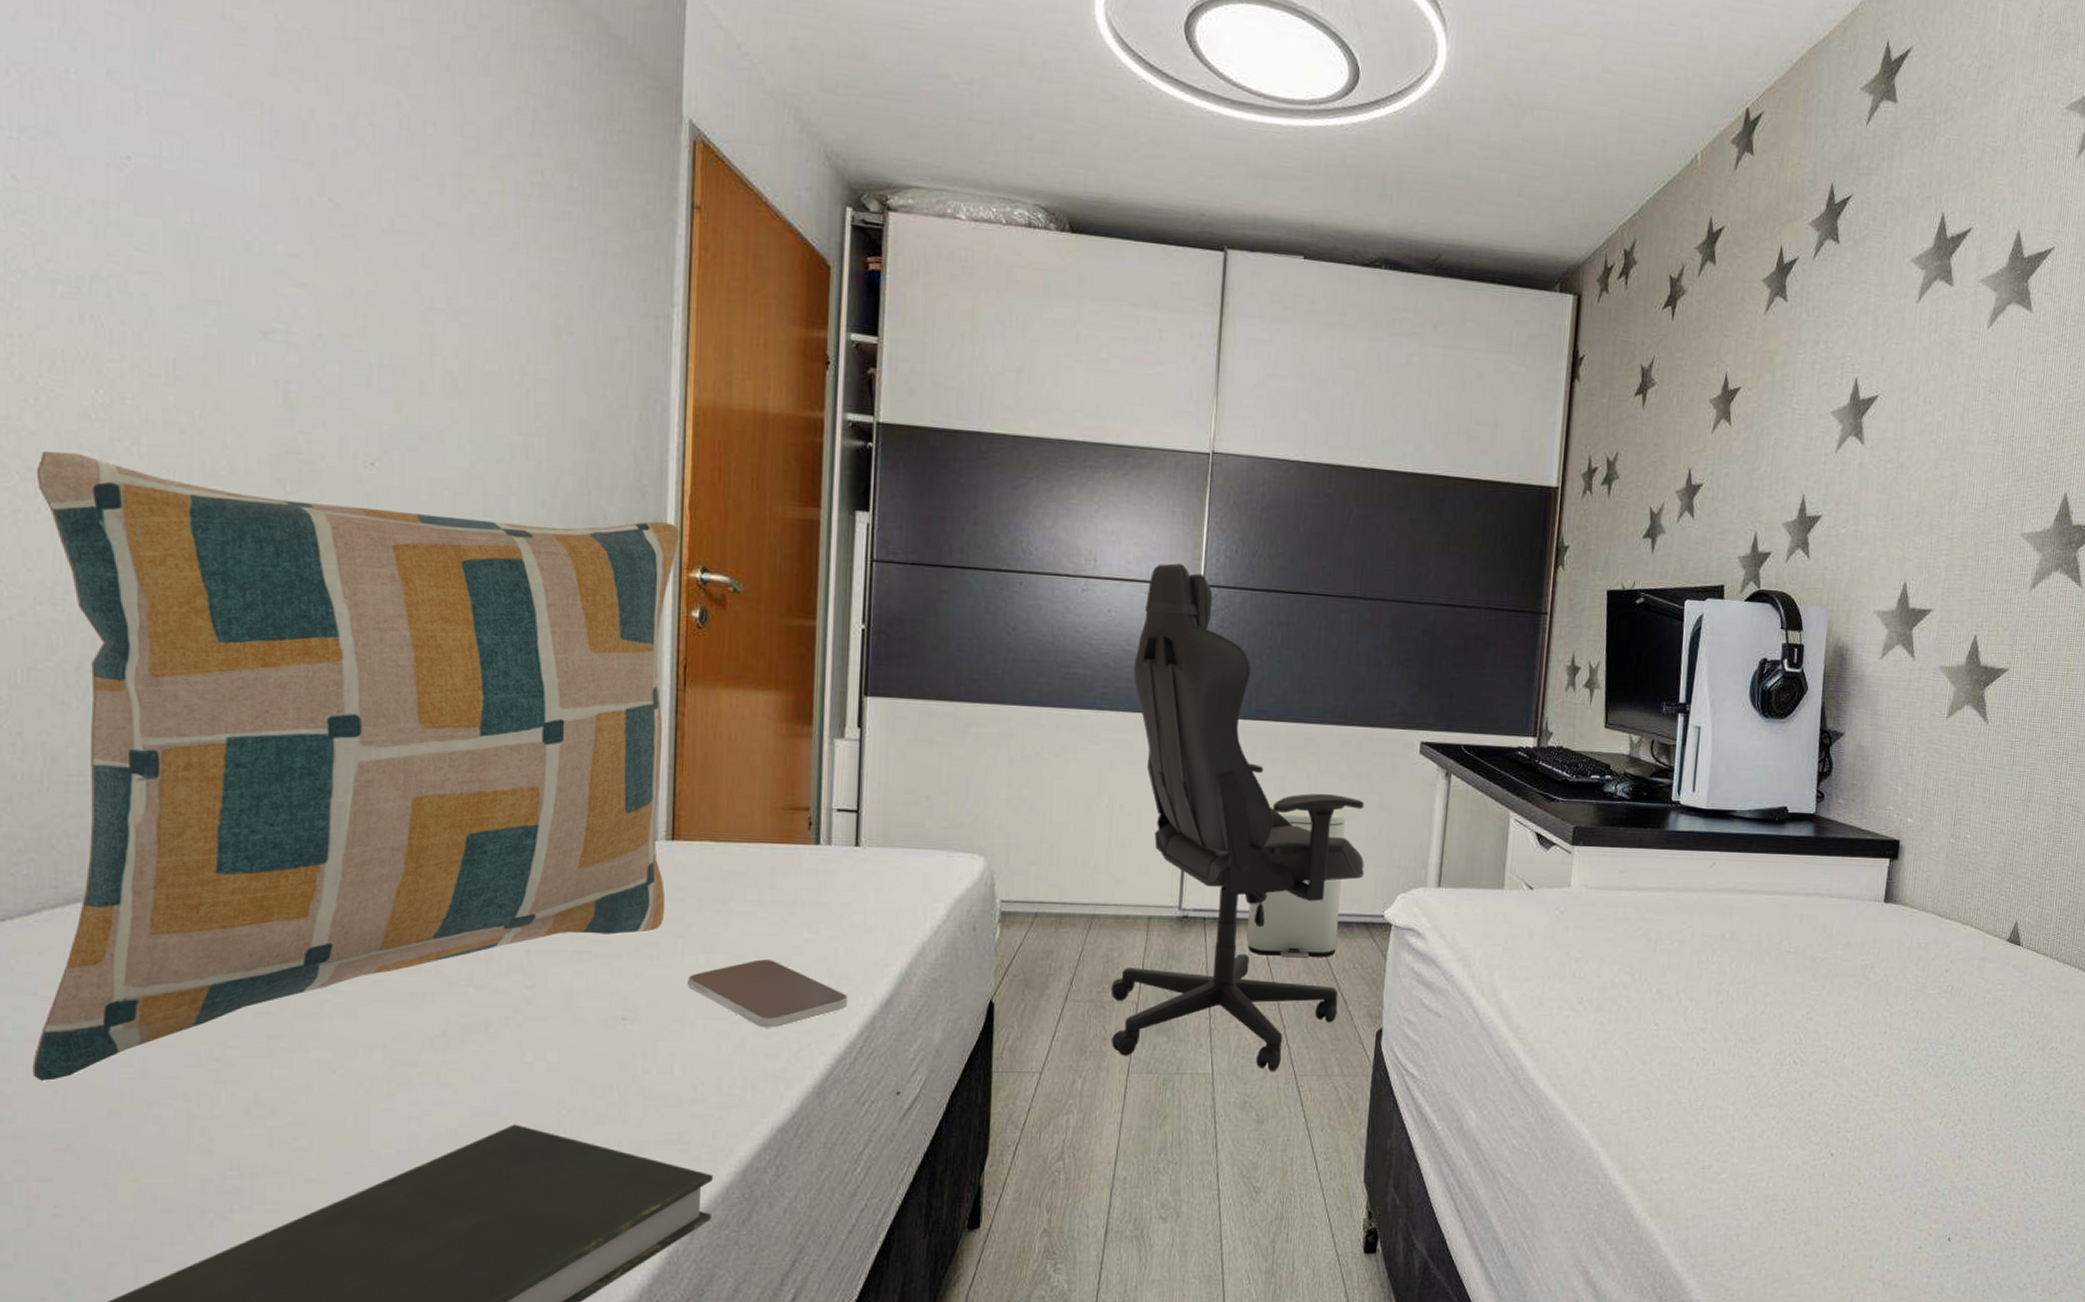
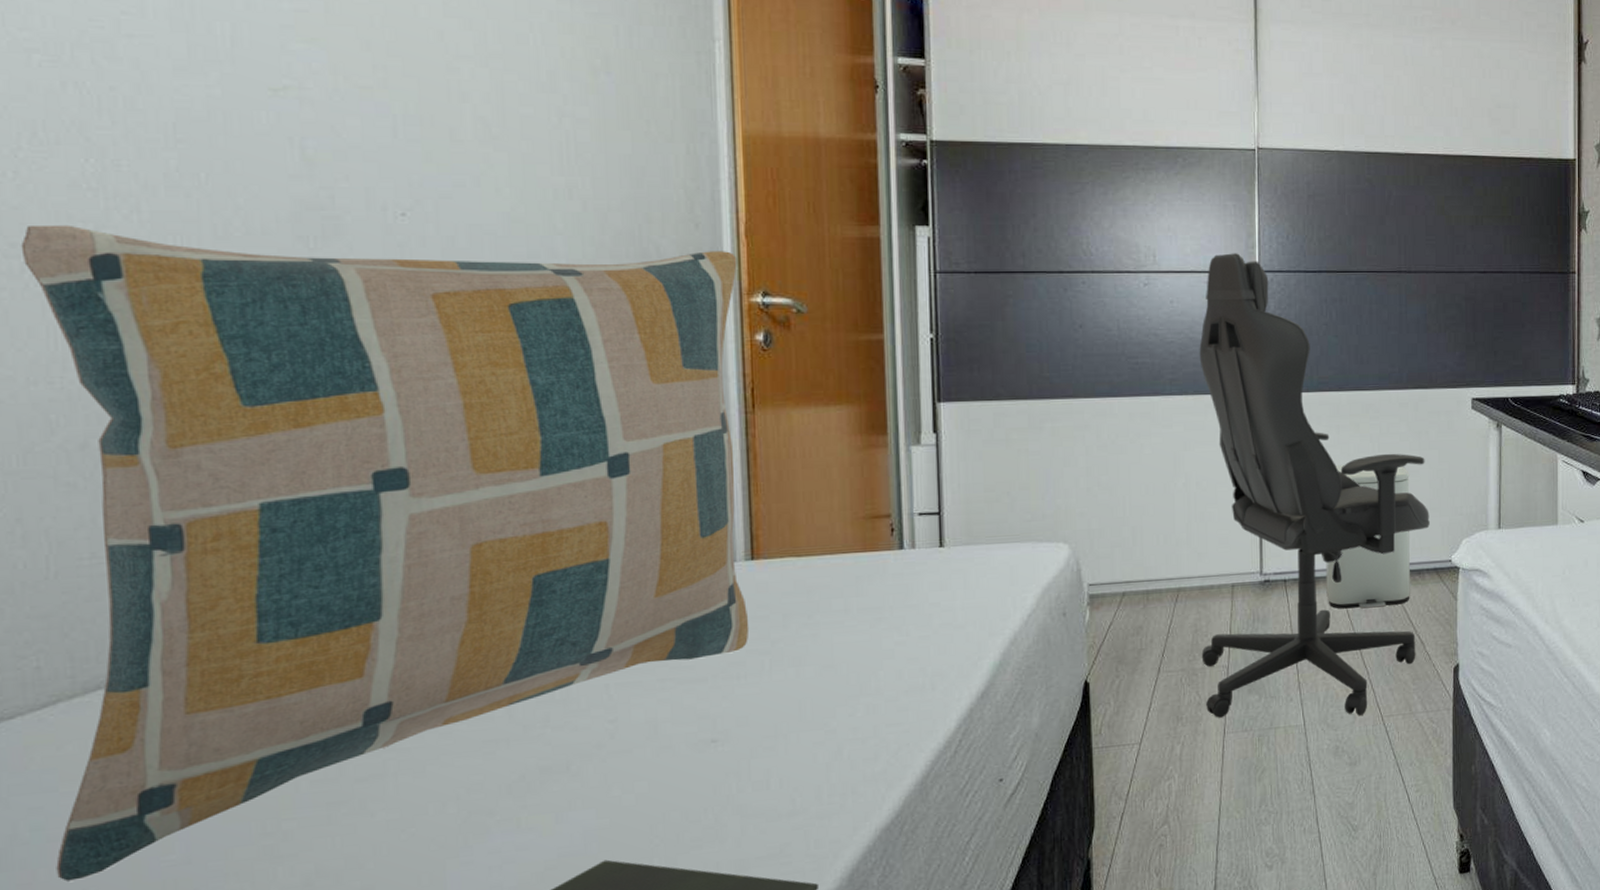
smartphone: present [687,959,848,1028] -> none [778,666,944,734]

